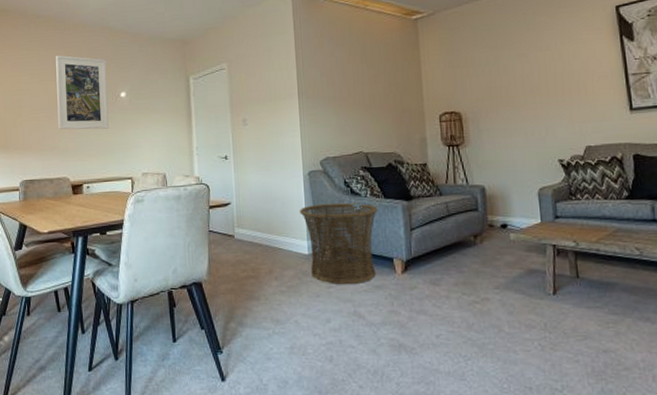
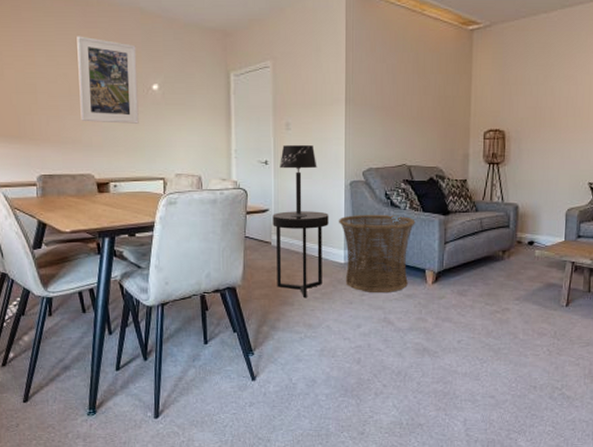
side table: none [234,202,290,292] -> present [272,211,329,298]
table lamp: none [239,139,275,210] -> present [280,145,317,217]

